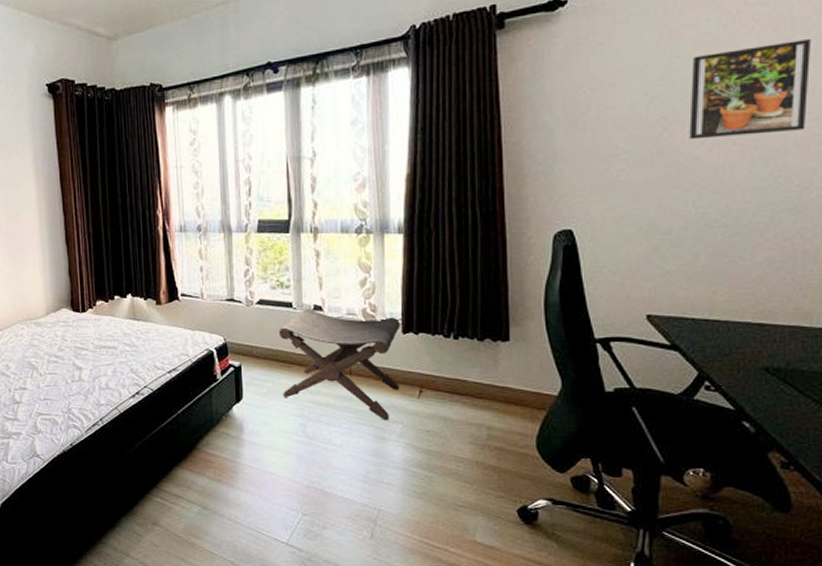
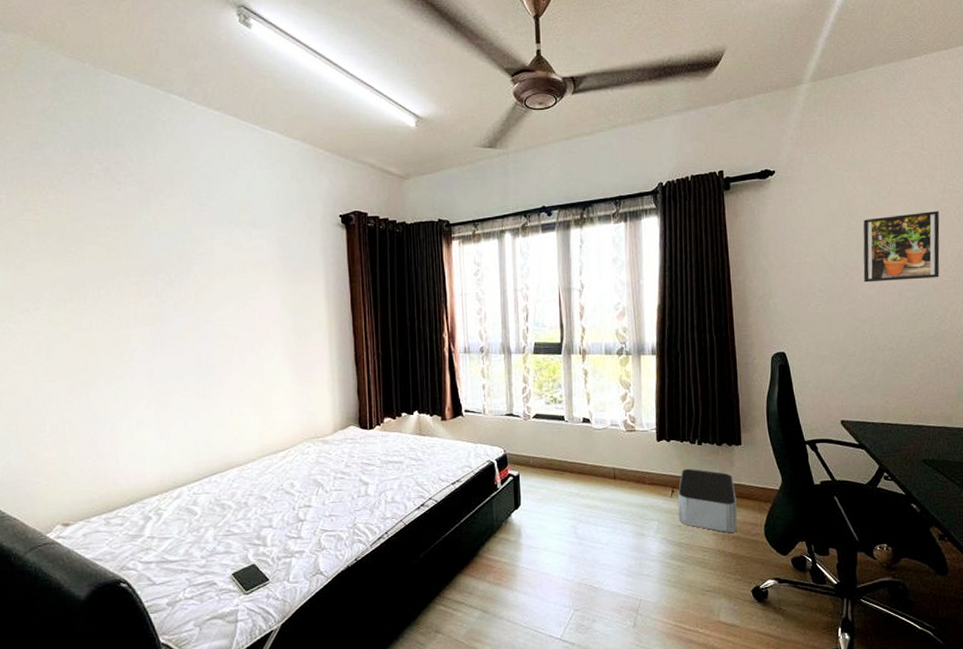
footstool: present [278,309,400,421] -> none [552,421,656,519]
storage bin: none [426,366,501,442] -> present [678,468,738,533]

